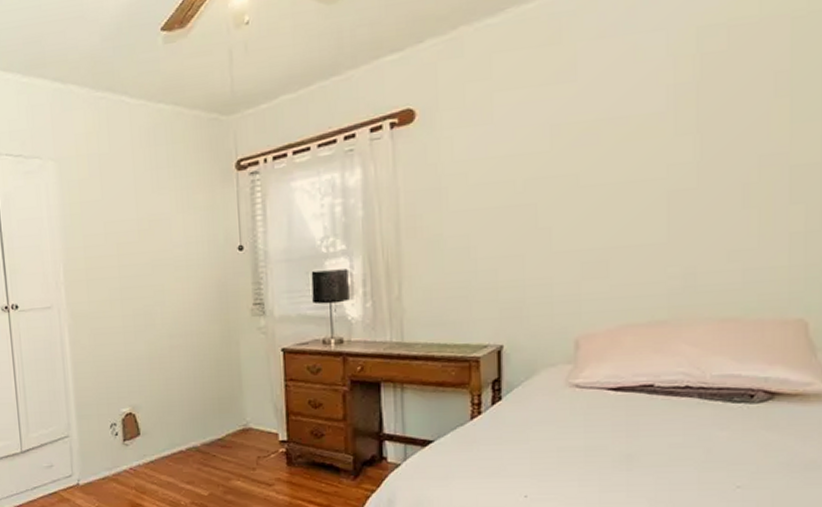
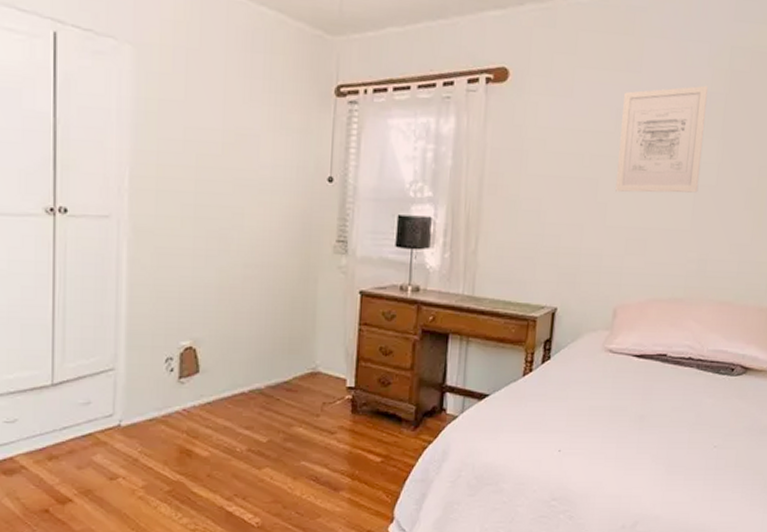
wall art: none [558,77,672,213] -> present [615,85,708,193]

